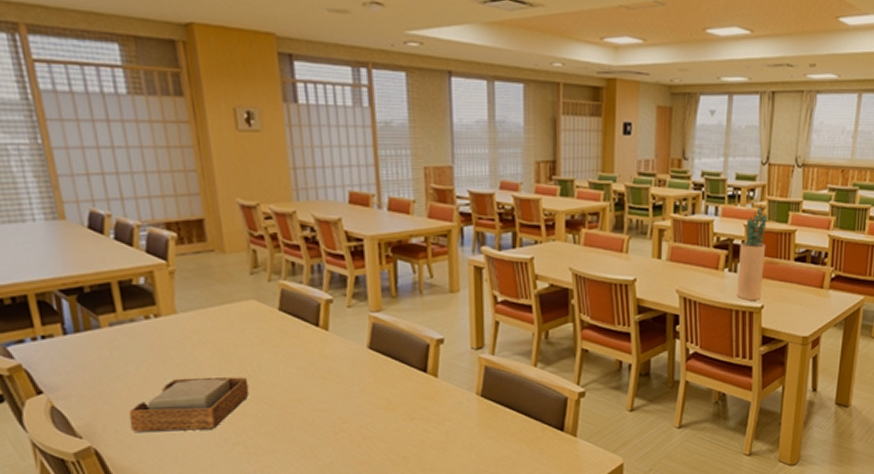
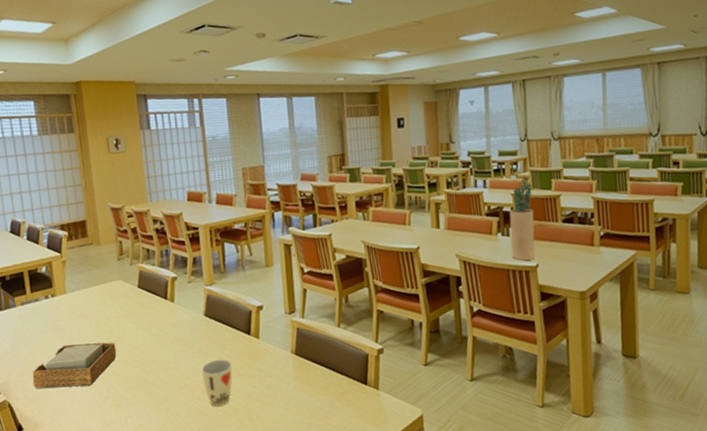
cup: none [362,400,403,455] -> present [201,359,233,407]

